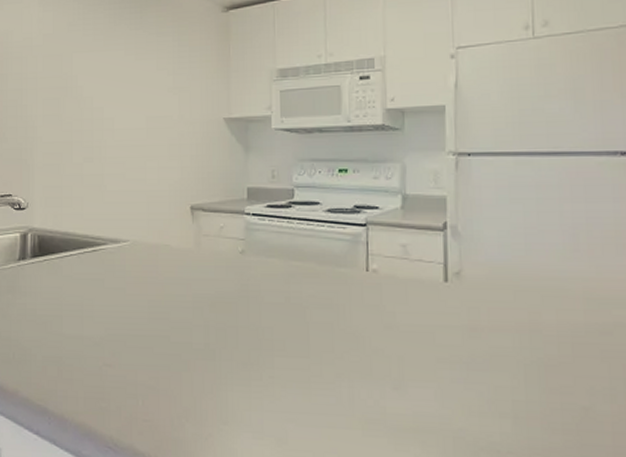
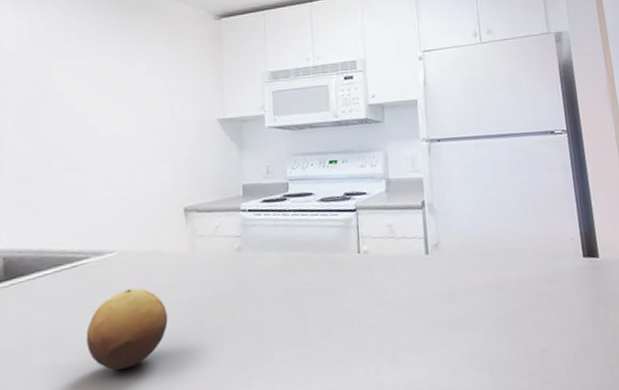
fruit: none [105,278,175,349] -> present [85,288,168,370]

